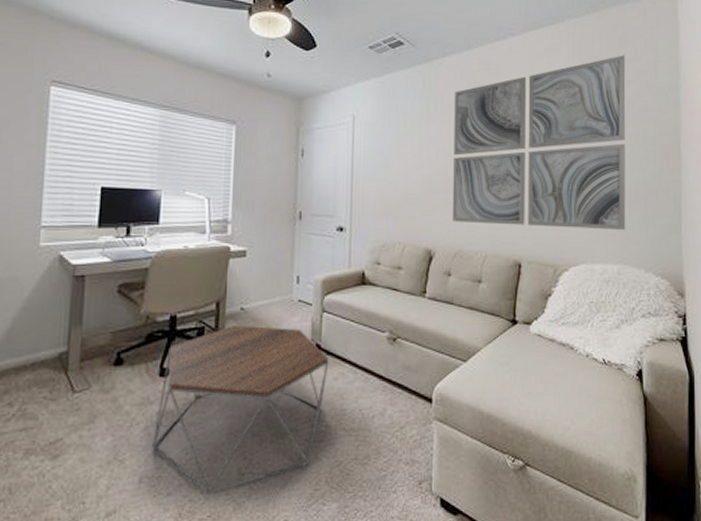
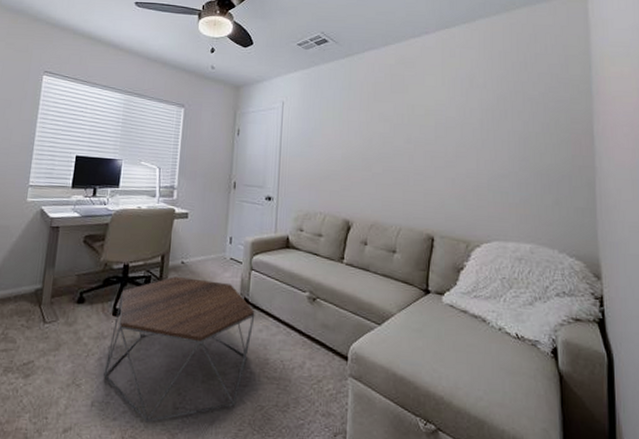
wall art: present [452,55,626,231] -> none [369,50,538,212]

